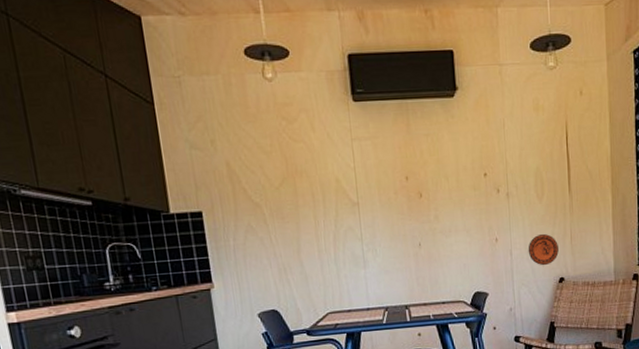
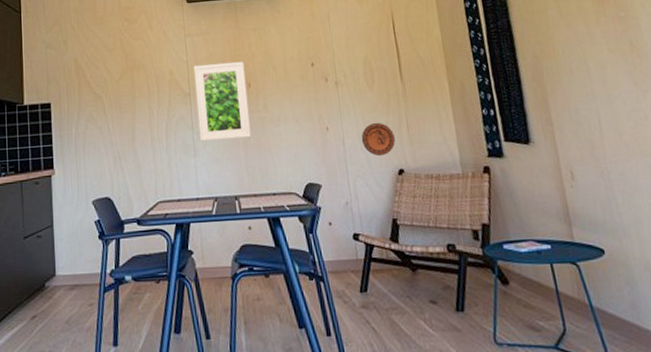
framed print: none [362,169,422,252] -> present [193,61,251,141]

